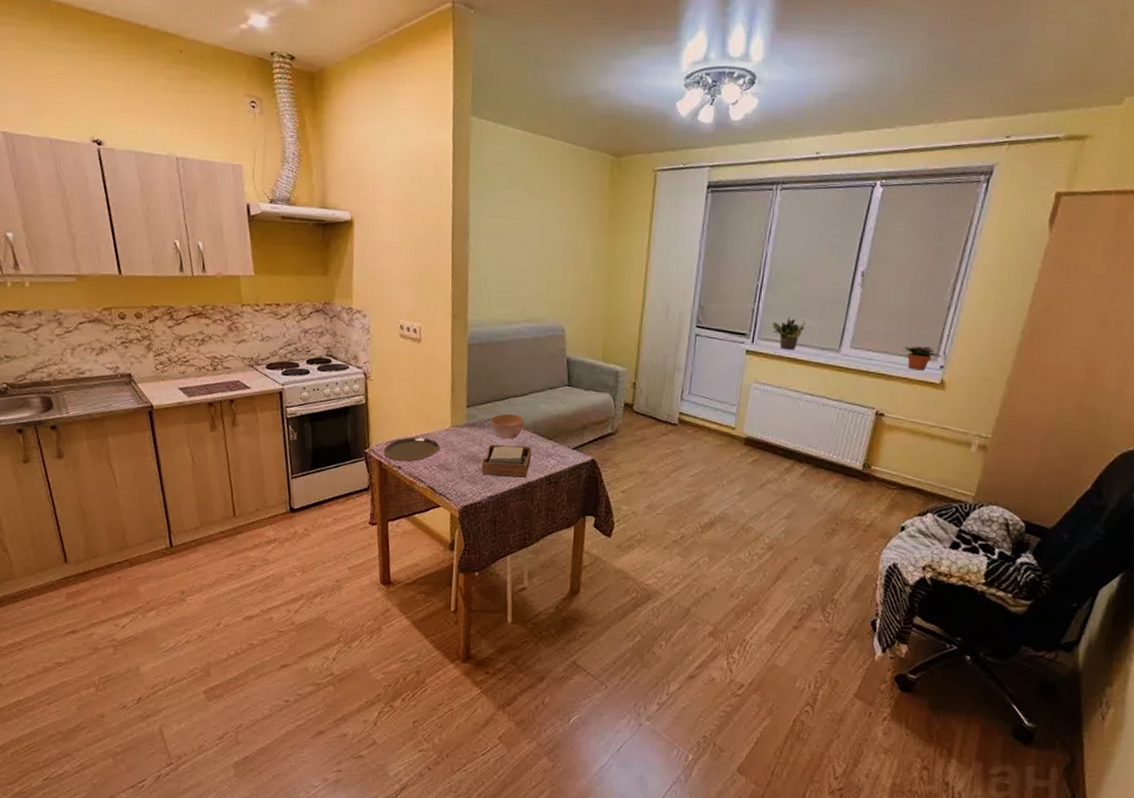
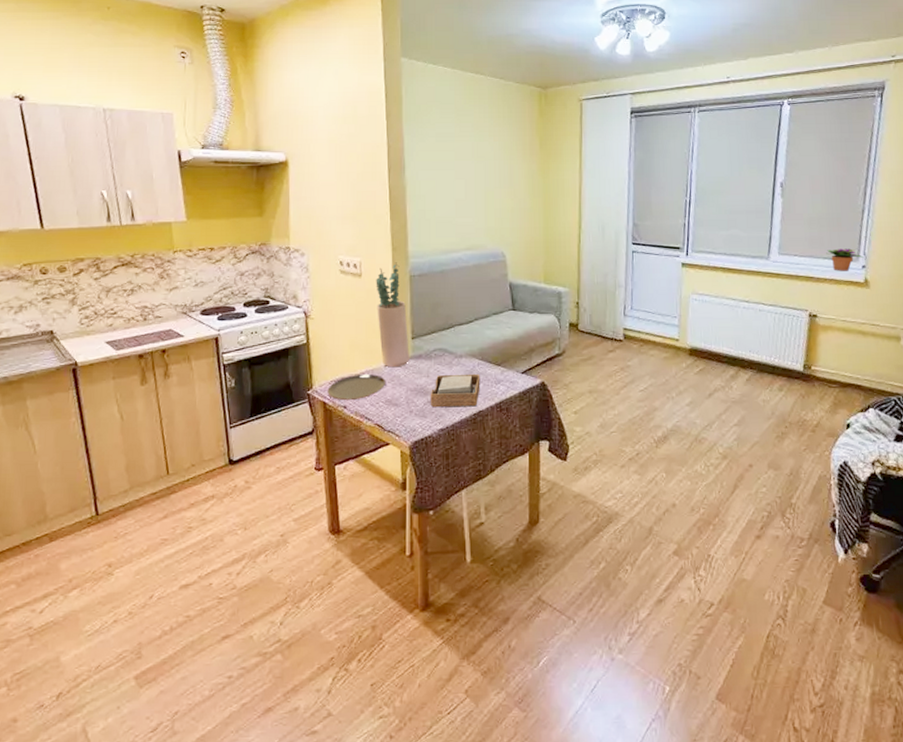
vase: none [434,330,464,434] -> present [376,262,409,368]
bowl: present [491,413,525,440] -> none [437,342,471,369]
potted plant: present [773,317,805,350] -> none [704,229,734,260]

